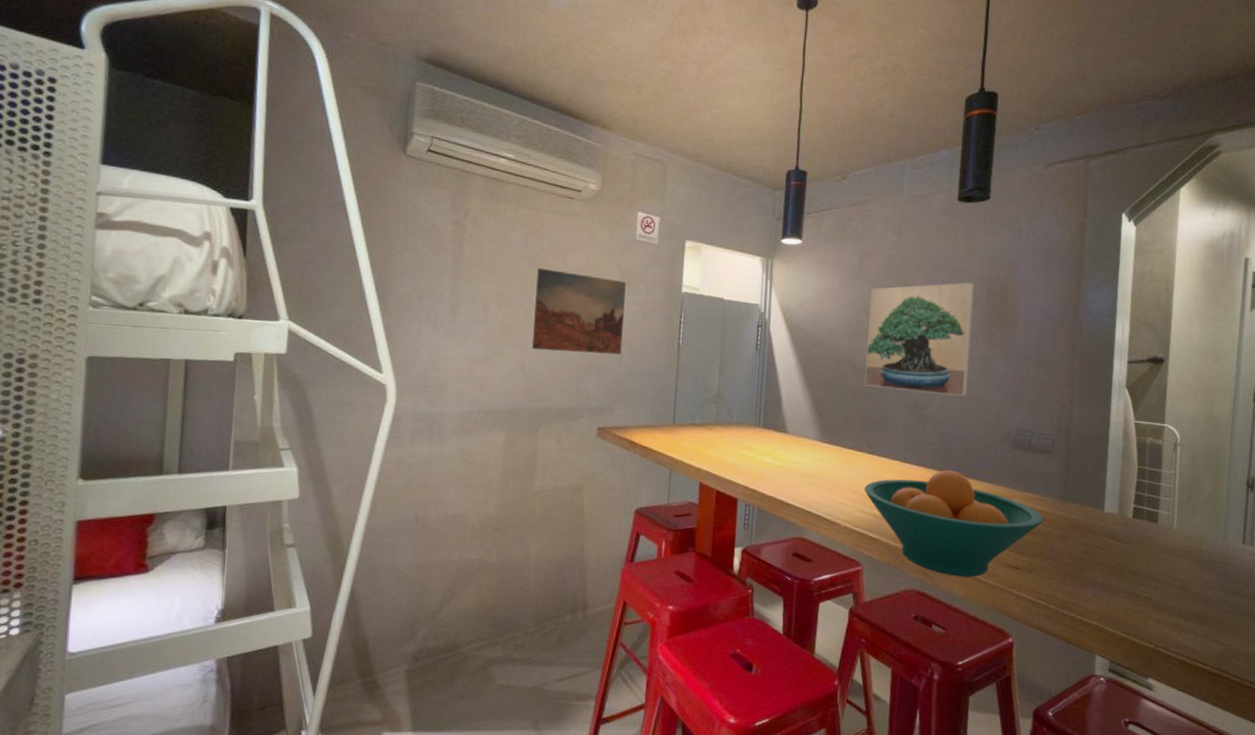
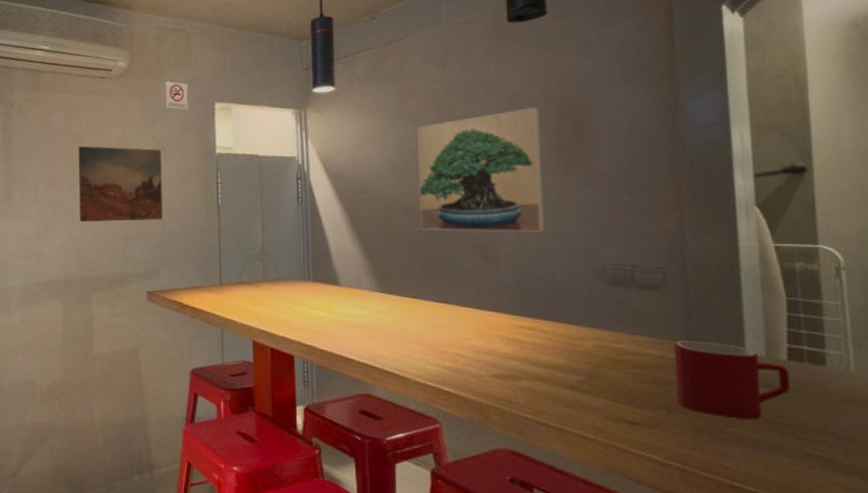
fruit bowl: present [864,469,1044,577] -> none [433,314,663,435]
mug: none [1051,498,1132,567] -> present [674,340,790,421]

